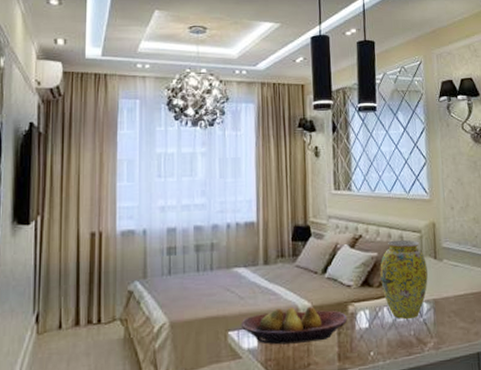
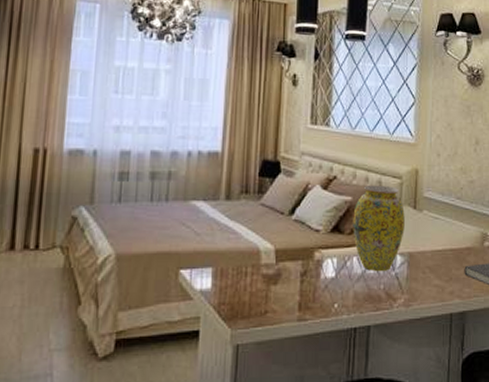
fruit bowl: present [240,306,348,345] -> none [194,249,313,288]

